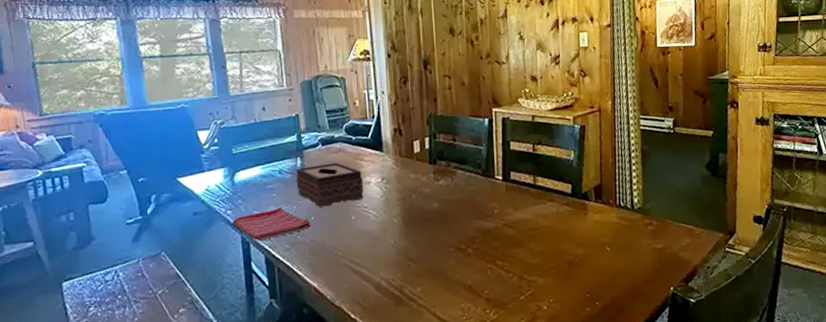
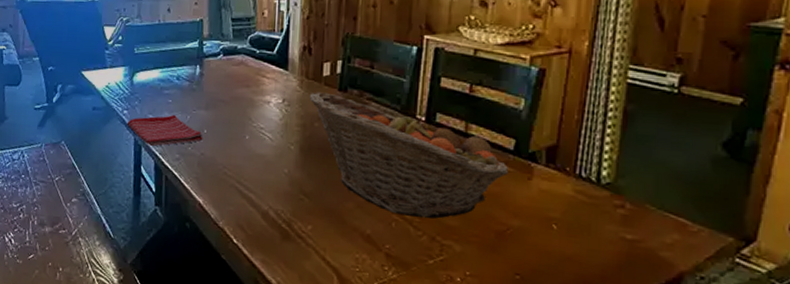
tissue box: present [296,162,364,207] -> none [192,75,263,122]
fruit basket: none [404,167,570,263] -> present [309,92,508,219]

